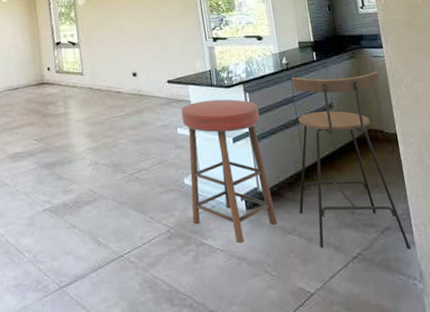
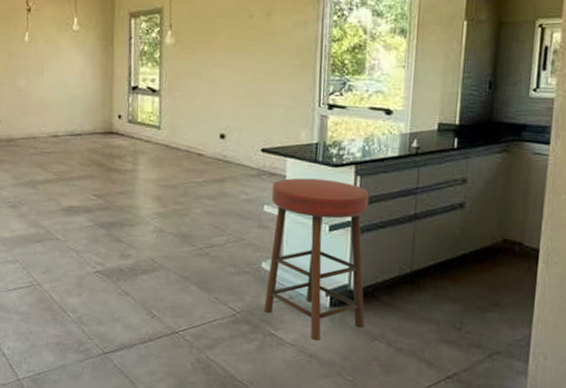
bar stool: present [291,71,412,250] -> none [393,164,536,379]

